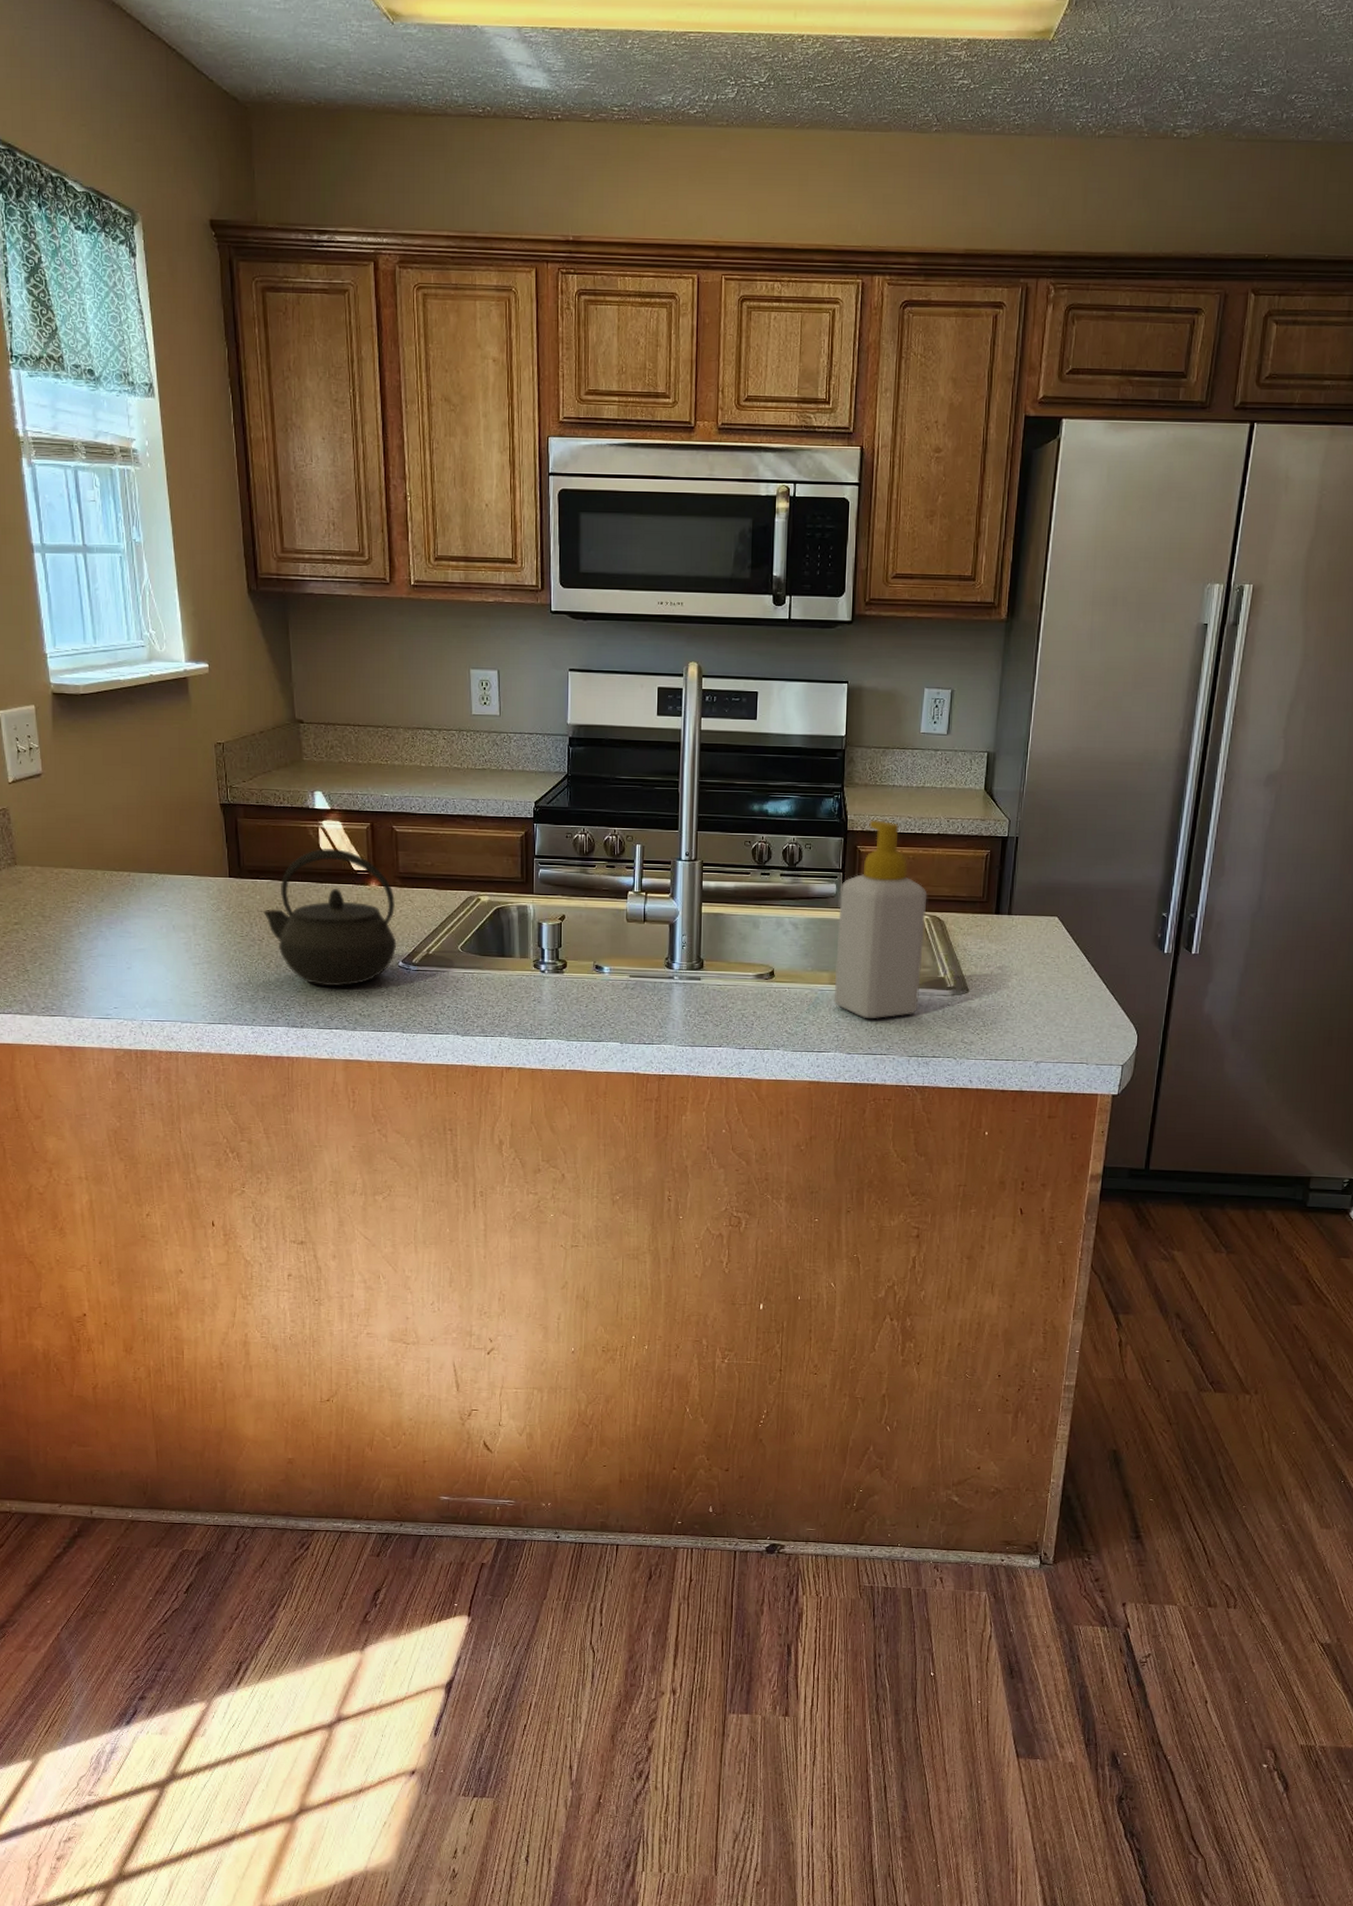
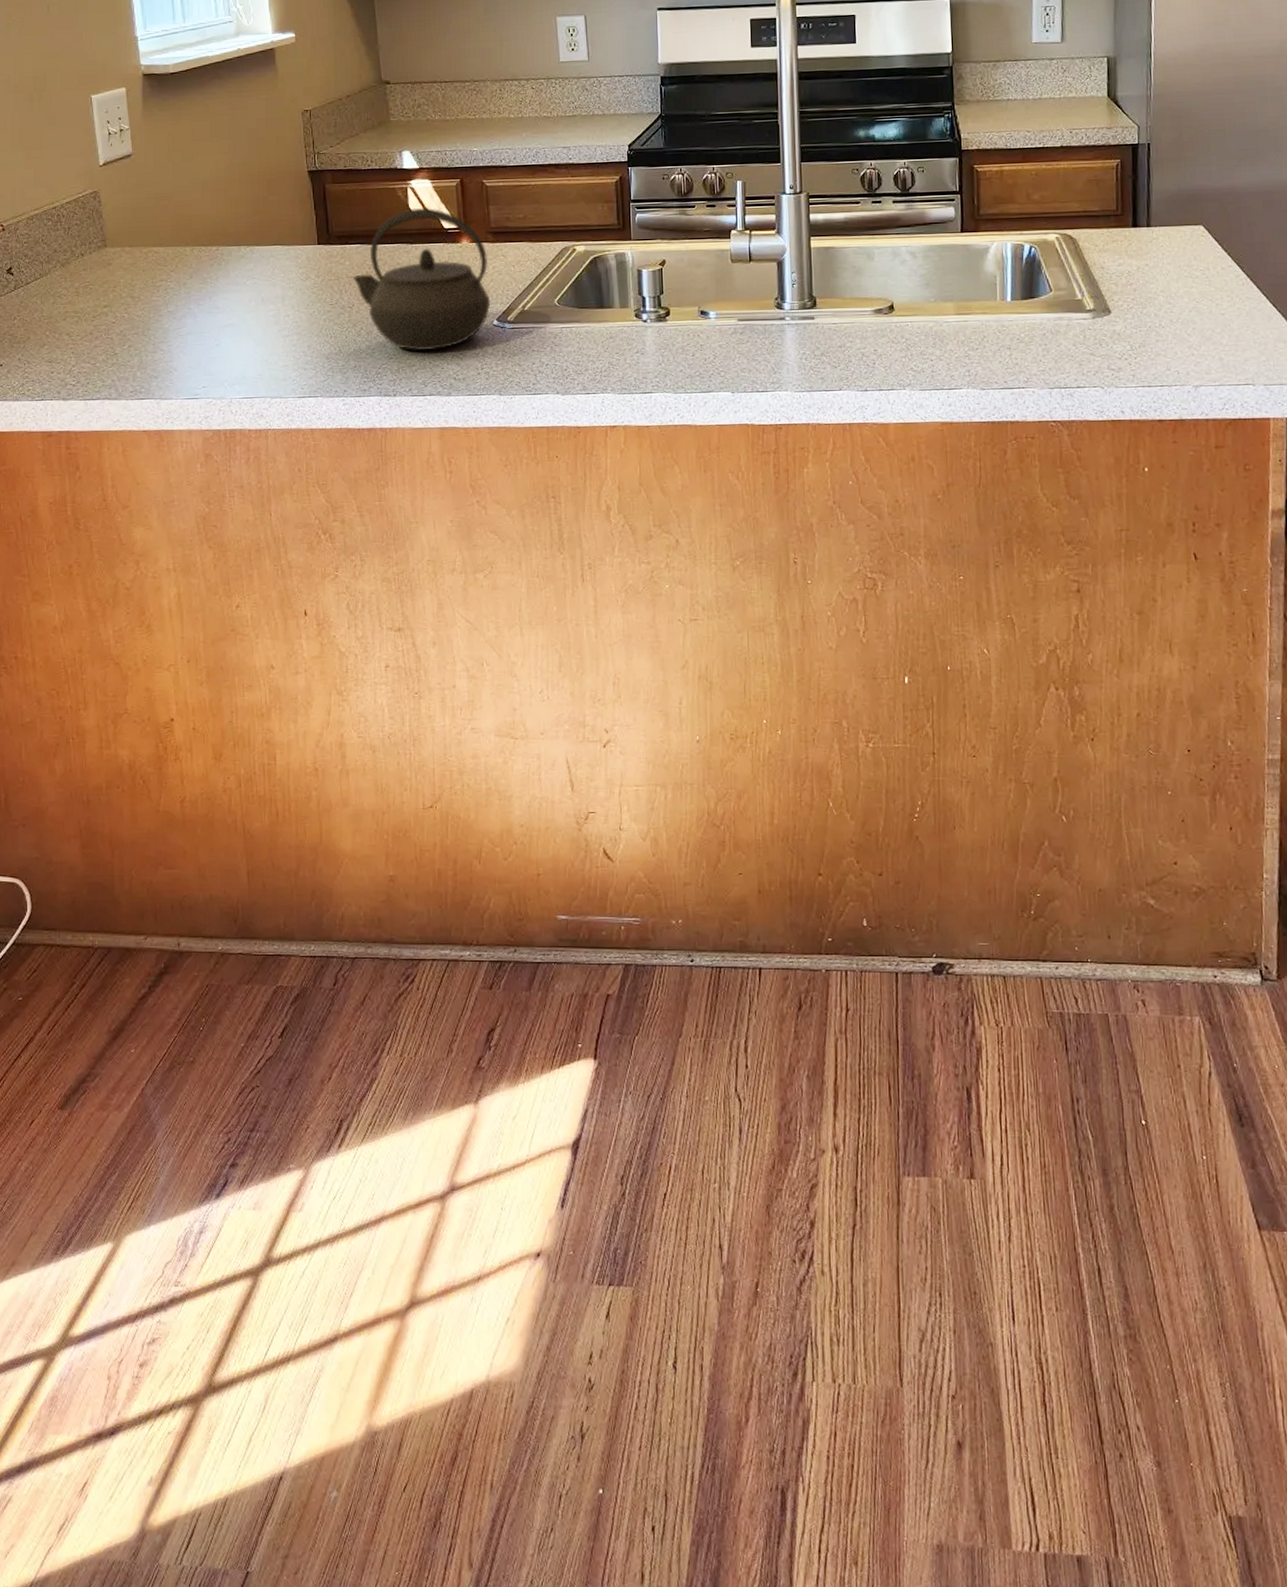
soap bottle: present [834,820,928,1018] -> none [958,136,1057,349]

